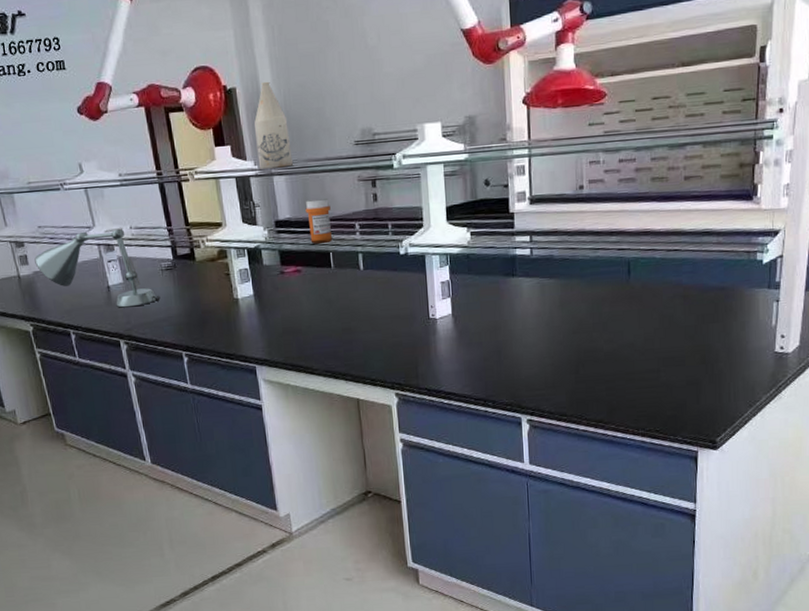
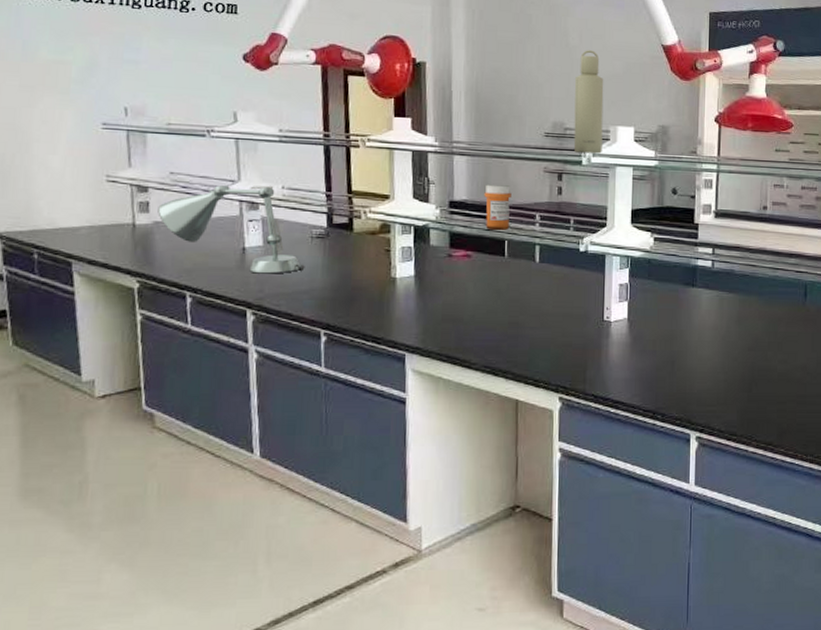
decorative bottle: present [253,81,293,169] -> none [439,61,477,148]
bottle: none [377,48,412,157] -> present [573,50,604,154]

